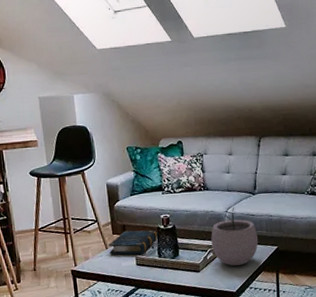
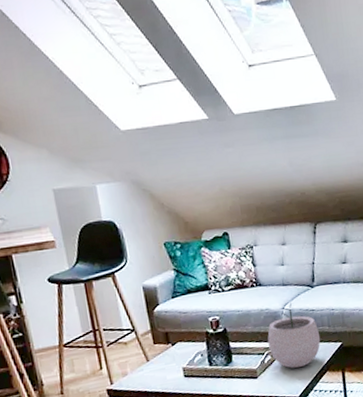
book: present [109,230,158,255] -> none [150,335,207,368]

